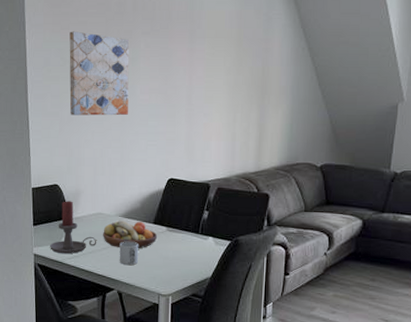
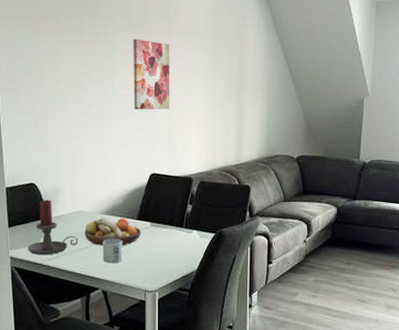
wall art: present [69,31,130,116] -> none [42,24,107,111]
wall art: none [154,43,193,115] -> present [133,38,170,110]

